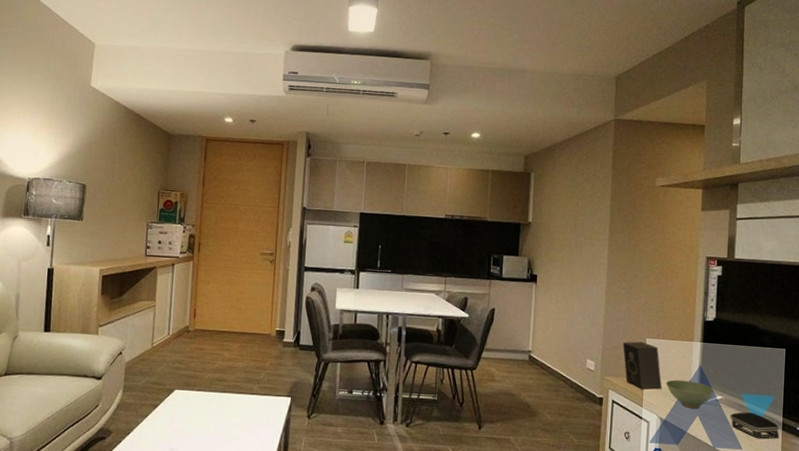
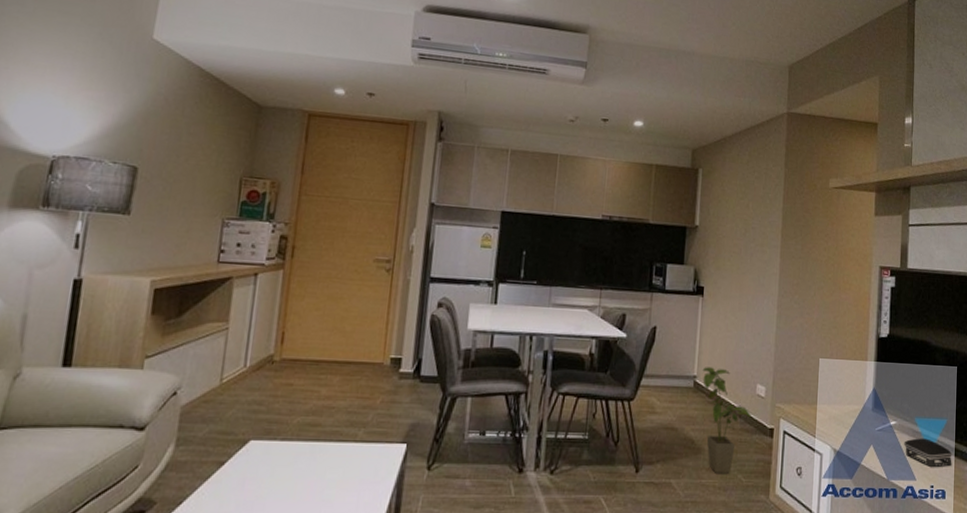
house plant: none [536,343,582,434] -> present [702,367,752,474]
speaker: present [623,341,663,390] -> none [795,362,836,418]
bowl: present [666,379,713,409] -> none [840,404,887,436]

